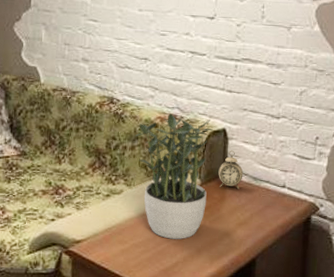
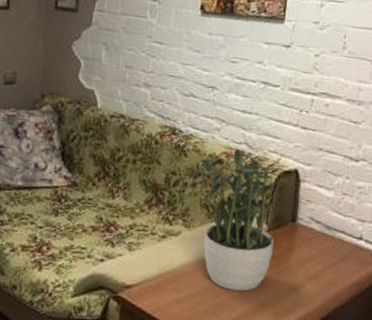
alarm clock: present [218,150,244,190] -> none [287,194,316,239]

